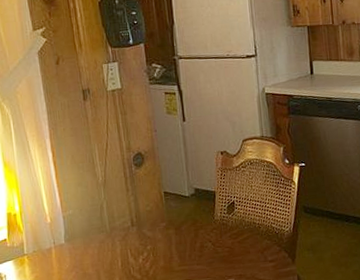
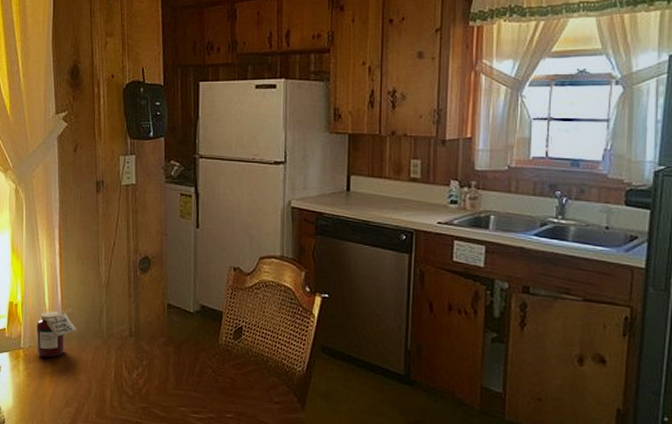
jar: none [38,215,80,259] -> present [36,311,77,358]

